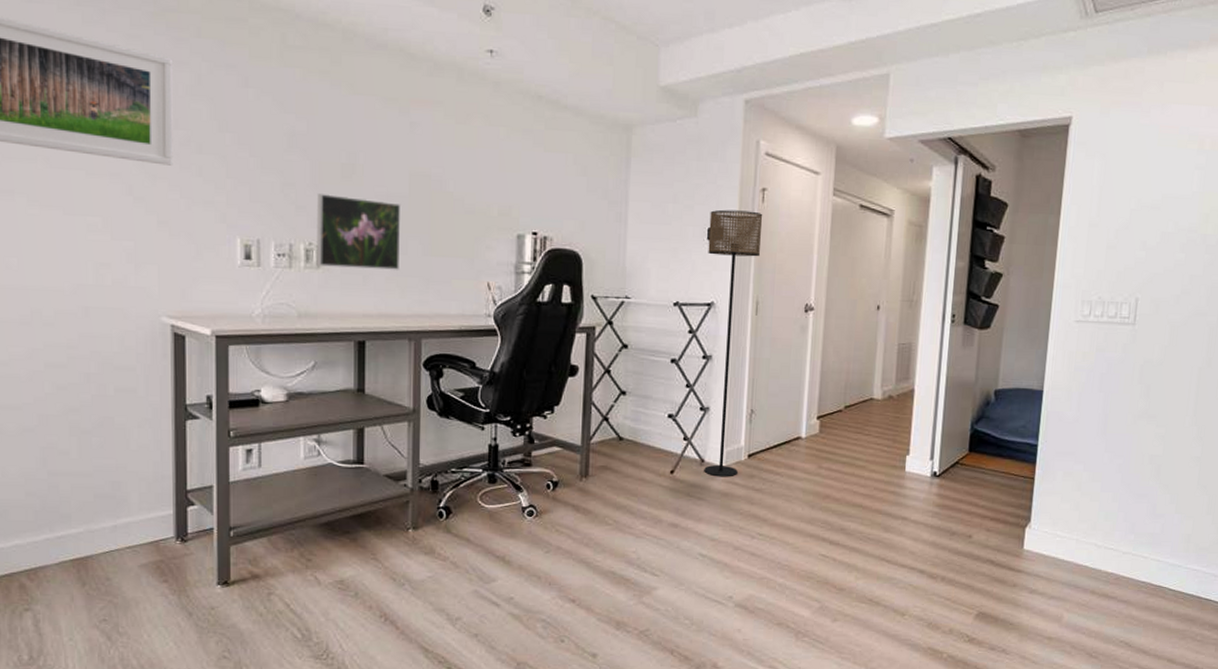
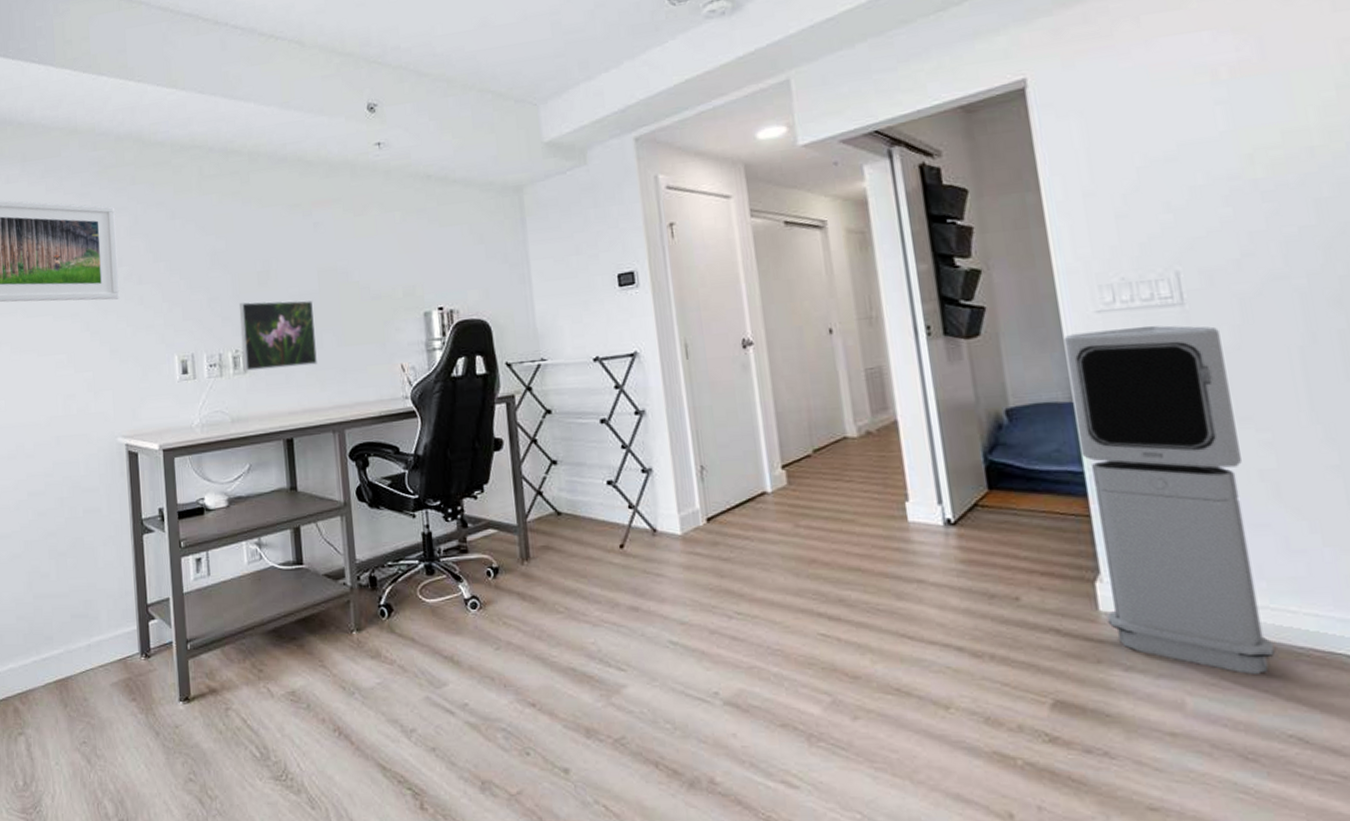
floor lamp: present [704,209,763,477] -> none [617,248,698,548]
air purifier: none [1027,336,1152,599] -> present [1063,325,1276,674]

